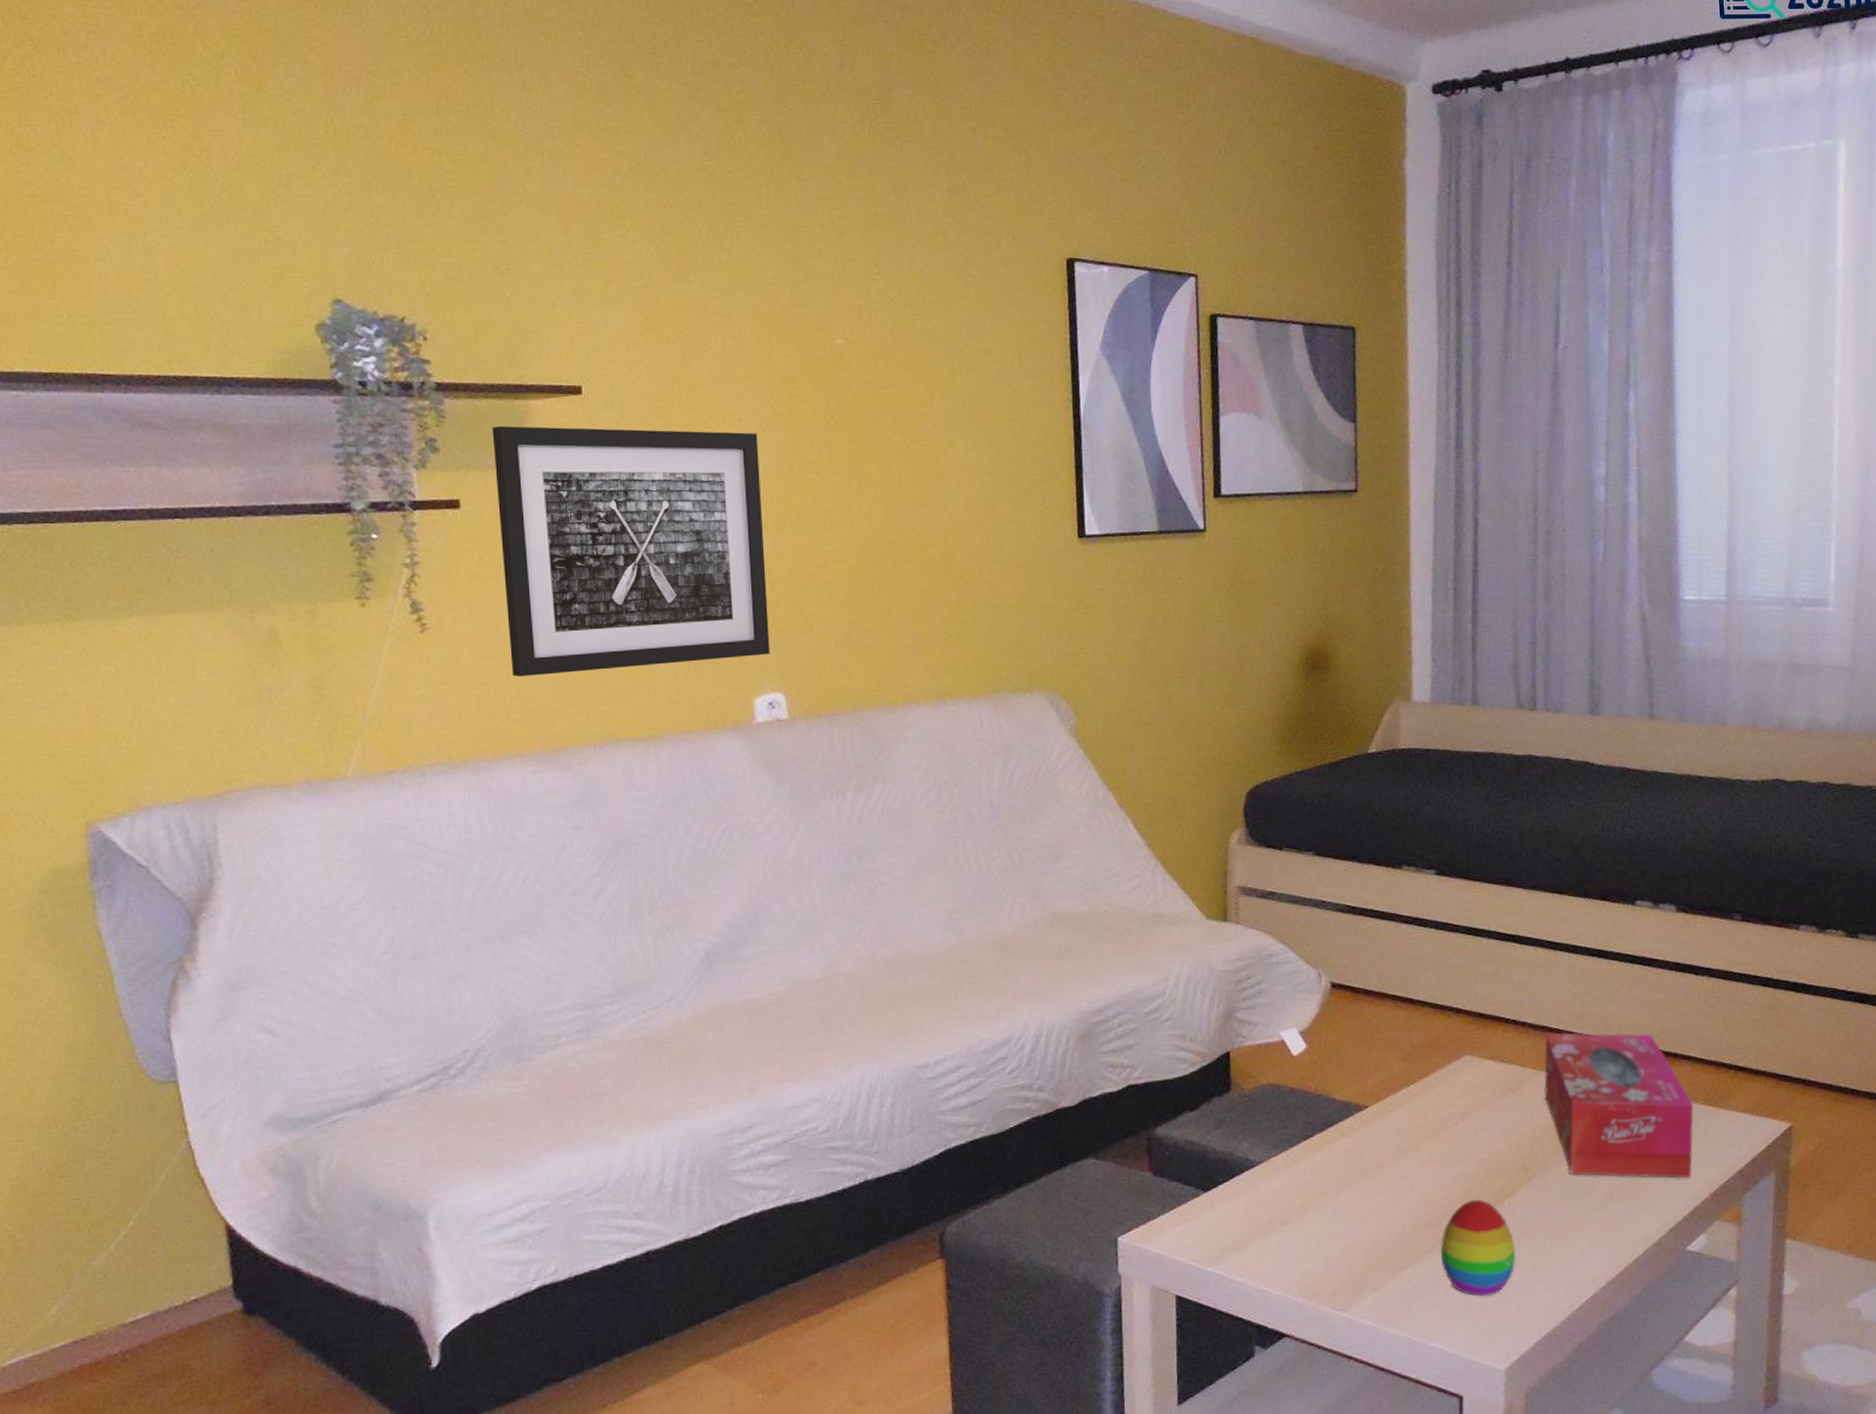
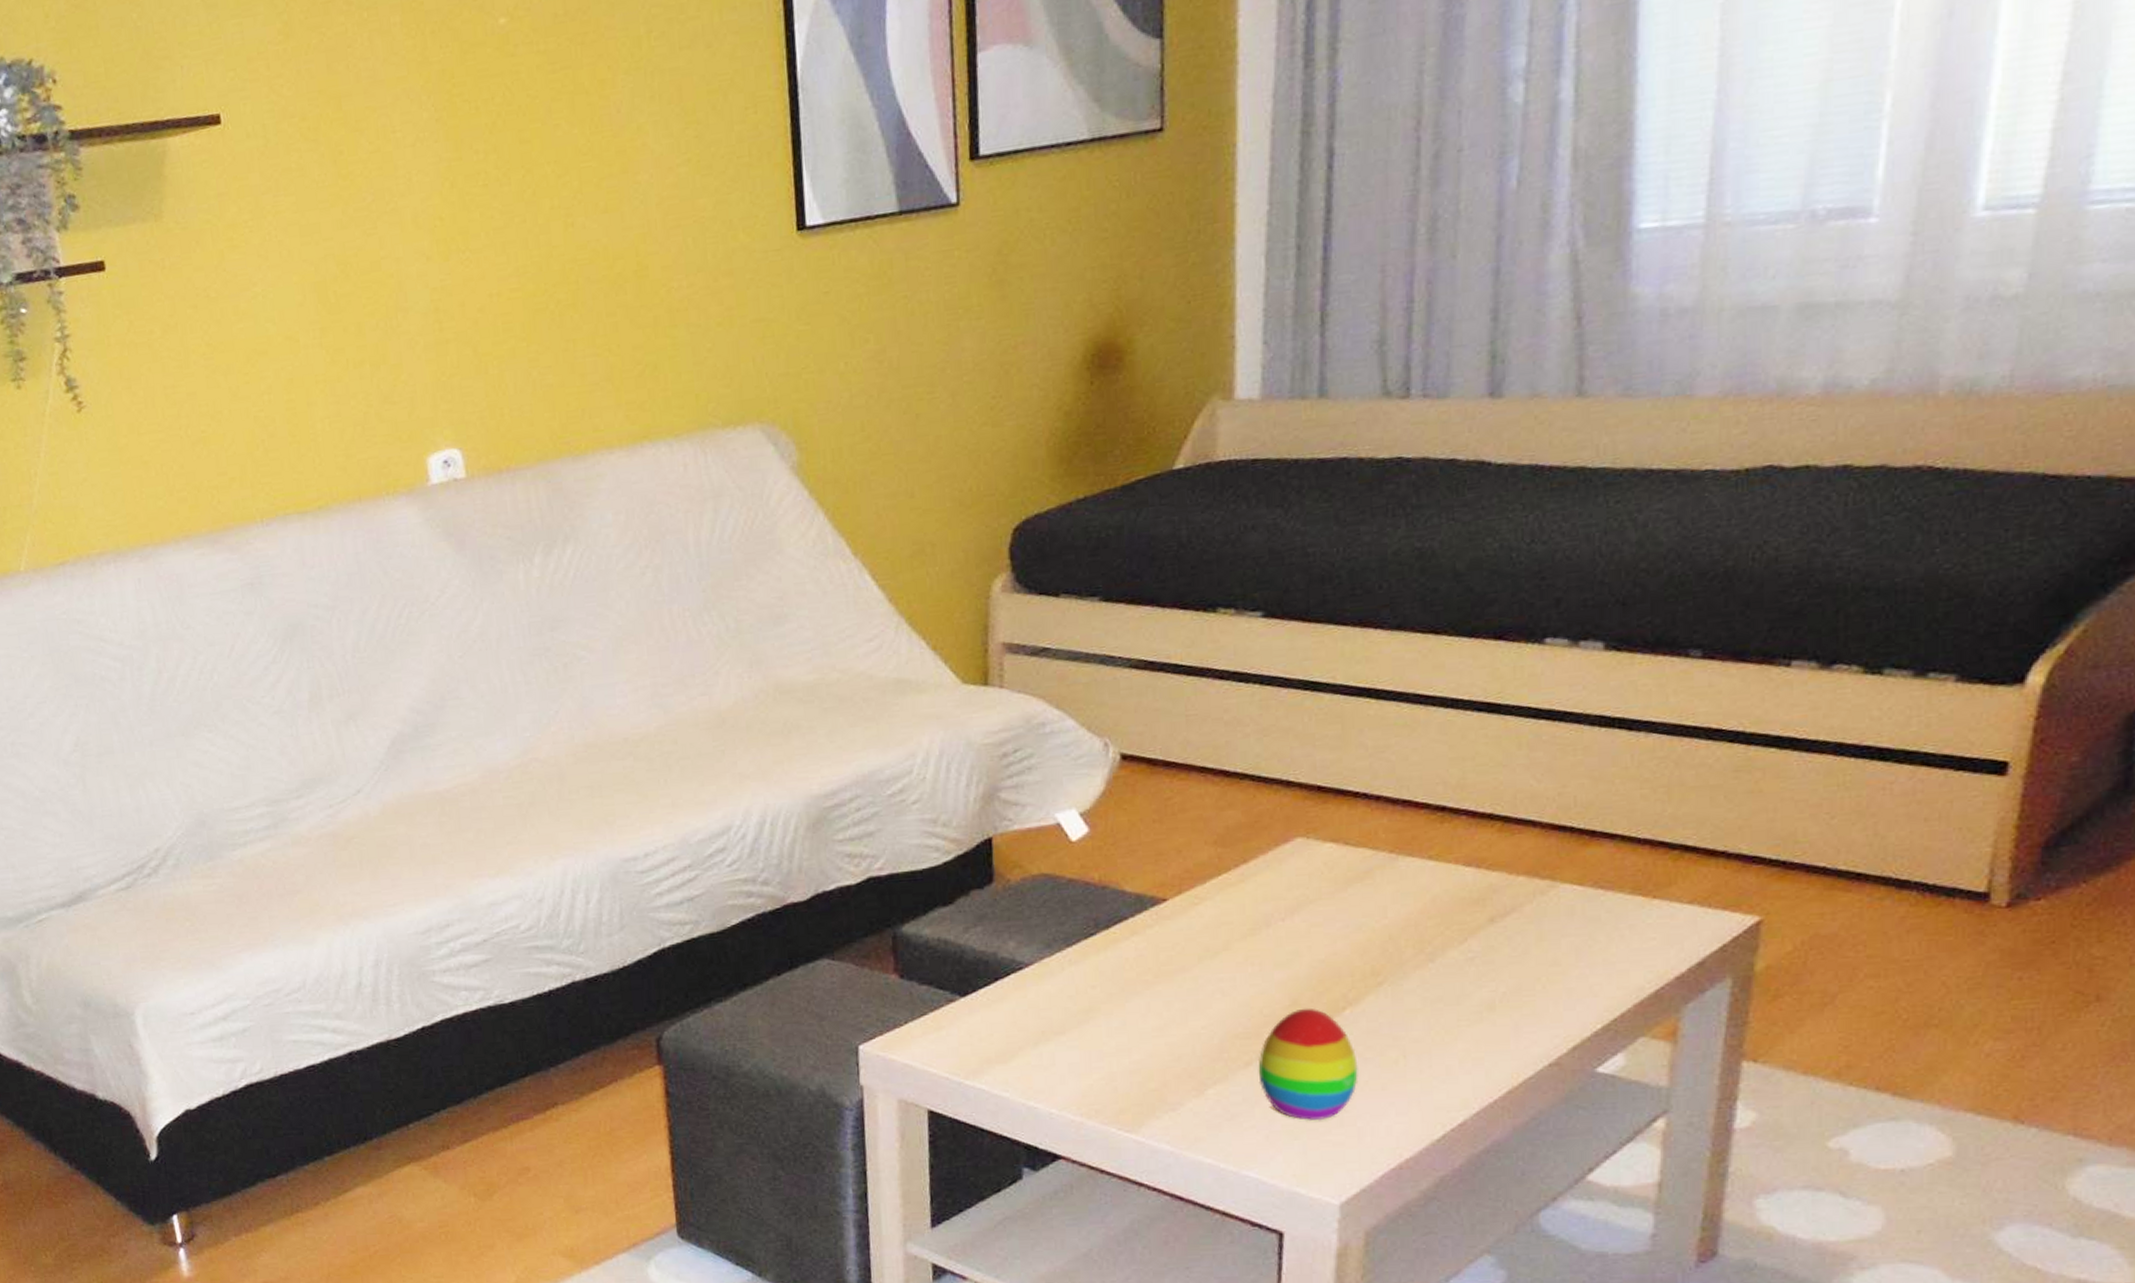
wall art: present [492,425,770,678] -> none [130,145,442,453]
tissue box: present [1544,1032,1694,1179] -> none [1404,806,1616,986]

